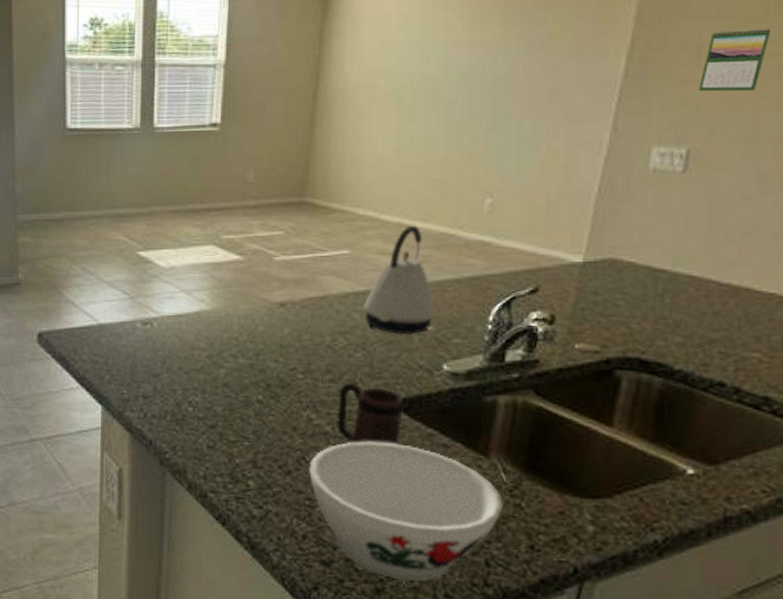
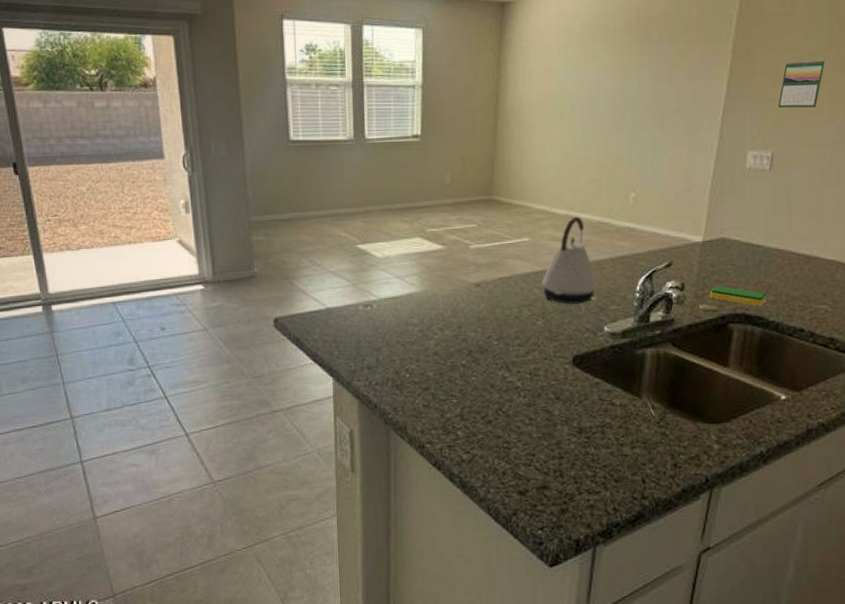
bowl: present [309,441,503,581] -> none [505,391,653,501]
mug: present [335,381,405,445] -> none [524,344,577,395]
dish sponge: none [589,319,671,350] -> present [709,285,766,307]

